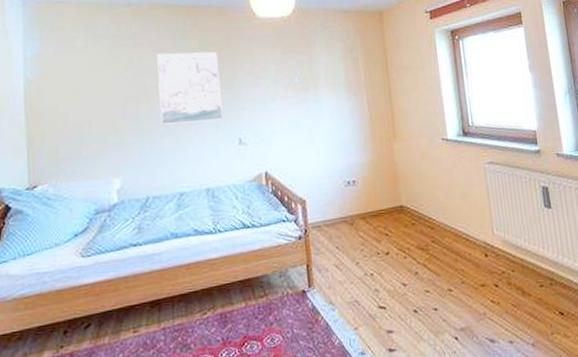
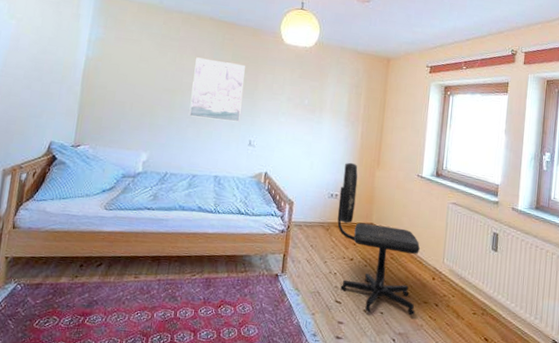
office chair: none [356,139,474,312] -> present [337,162,420,316]

